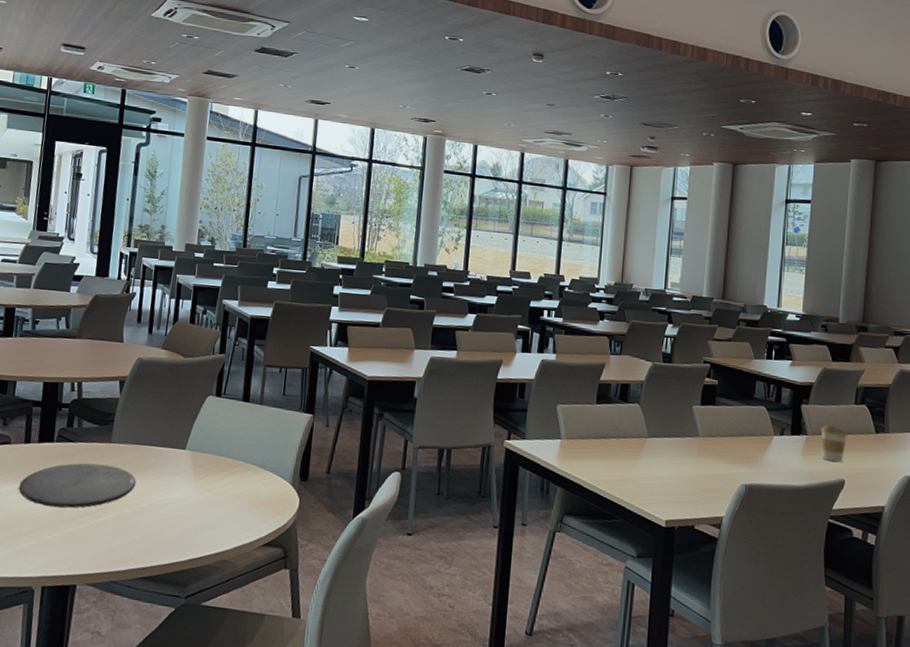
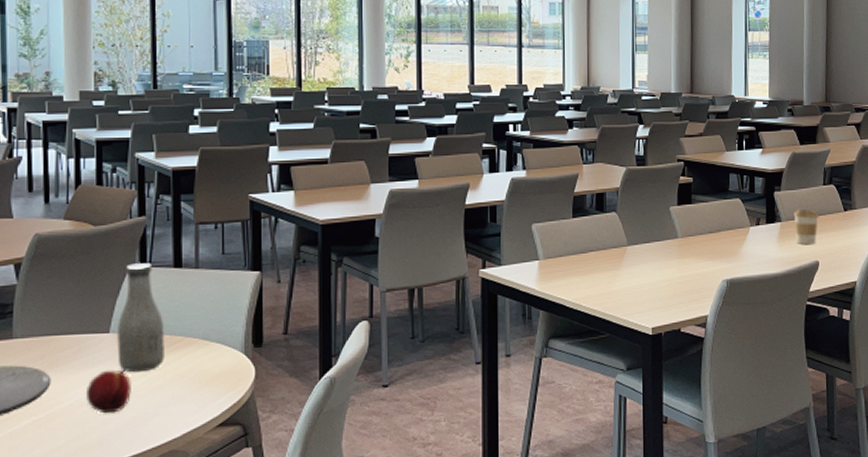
fruit: none [161,481,198,519] -> present [86,369,131,414]
bottle: none [189,393,230,488] -> present [117,263,165,373]

